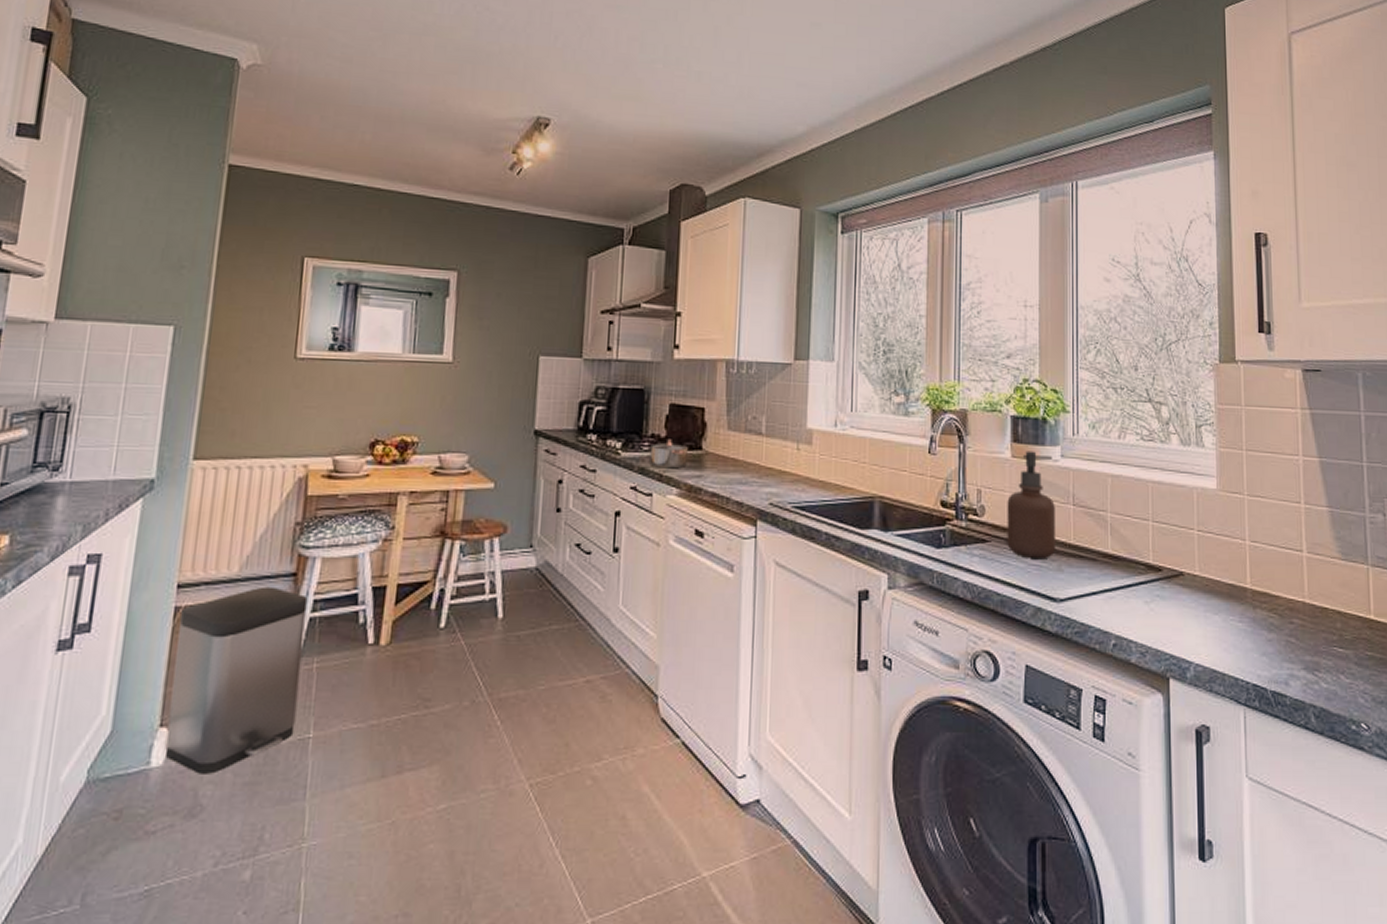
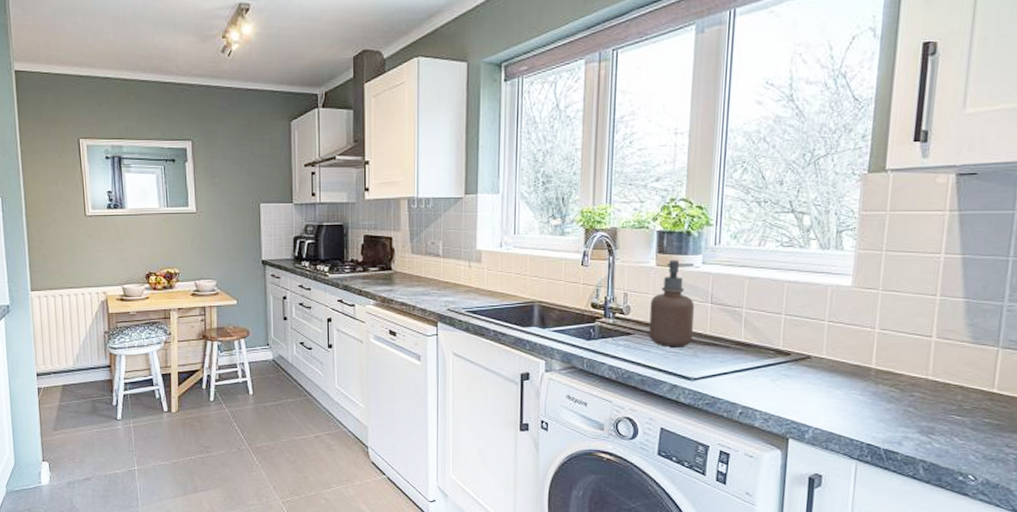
pedal bin: present [165,586,308,774] -> none [42,374,125,490]
cooking pot: present [649,439,688,469] -> none [351,263,380,285]

